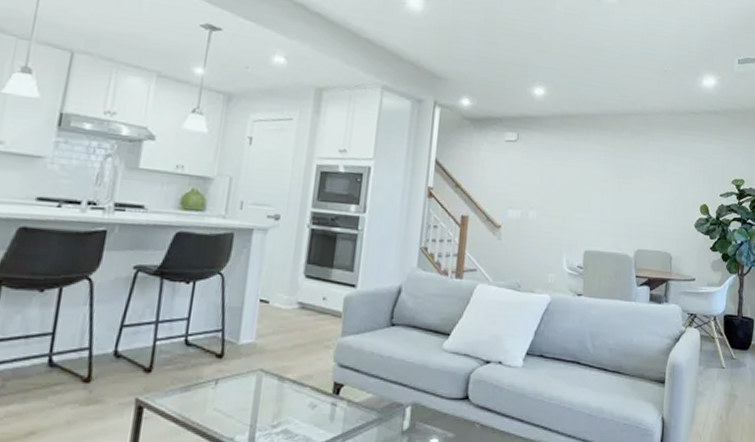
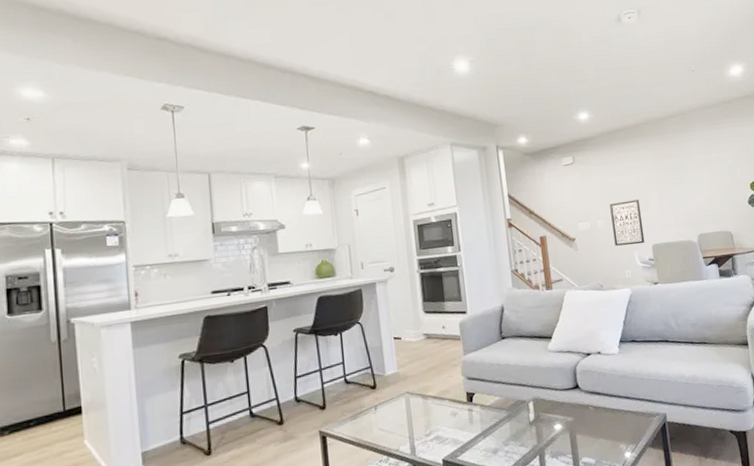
wall art: none [543,195,581,248] -> present [610,199,645,246]

